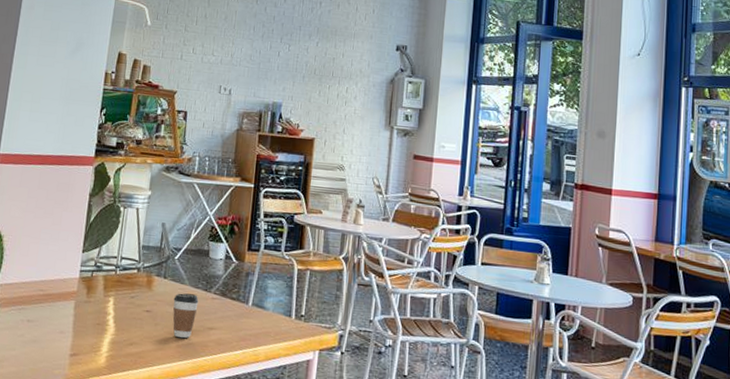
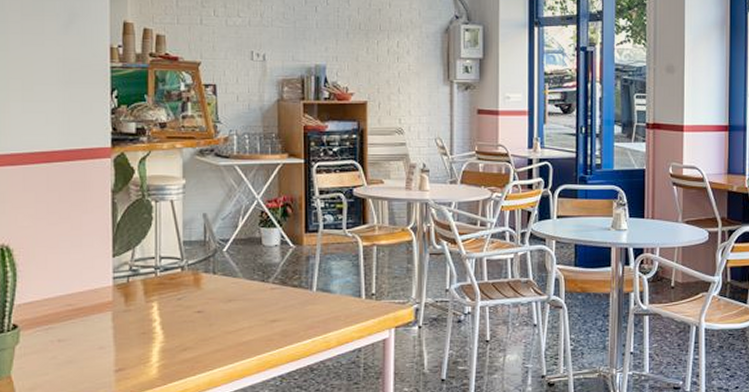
coffee cup: present [173,293,199,339] -> none [227,287,256,336]

